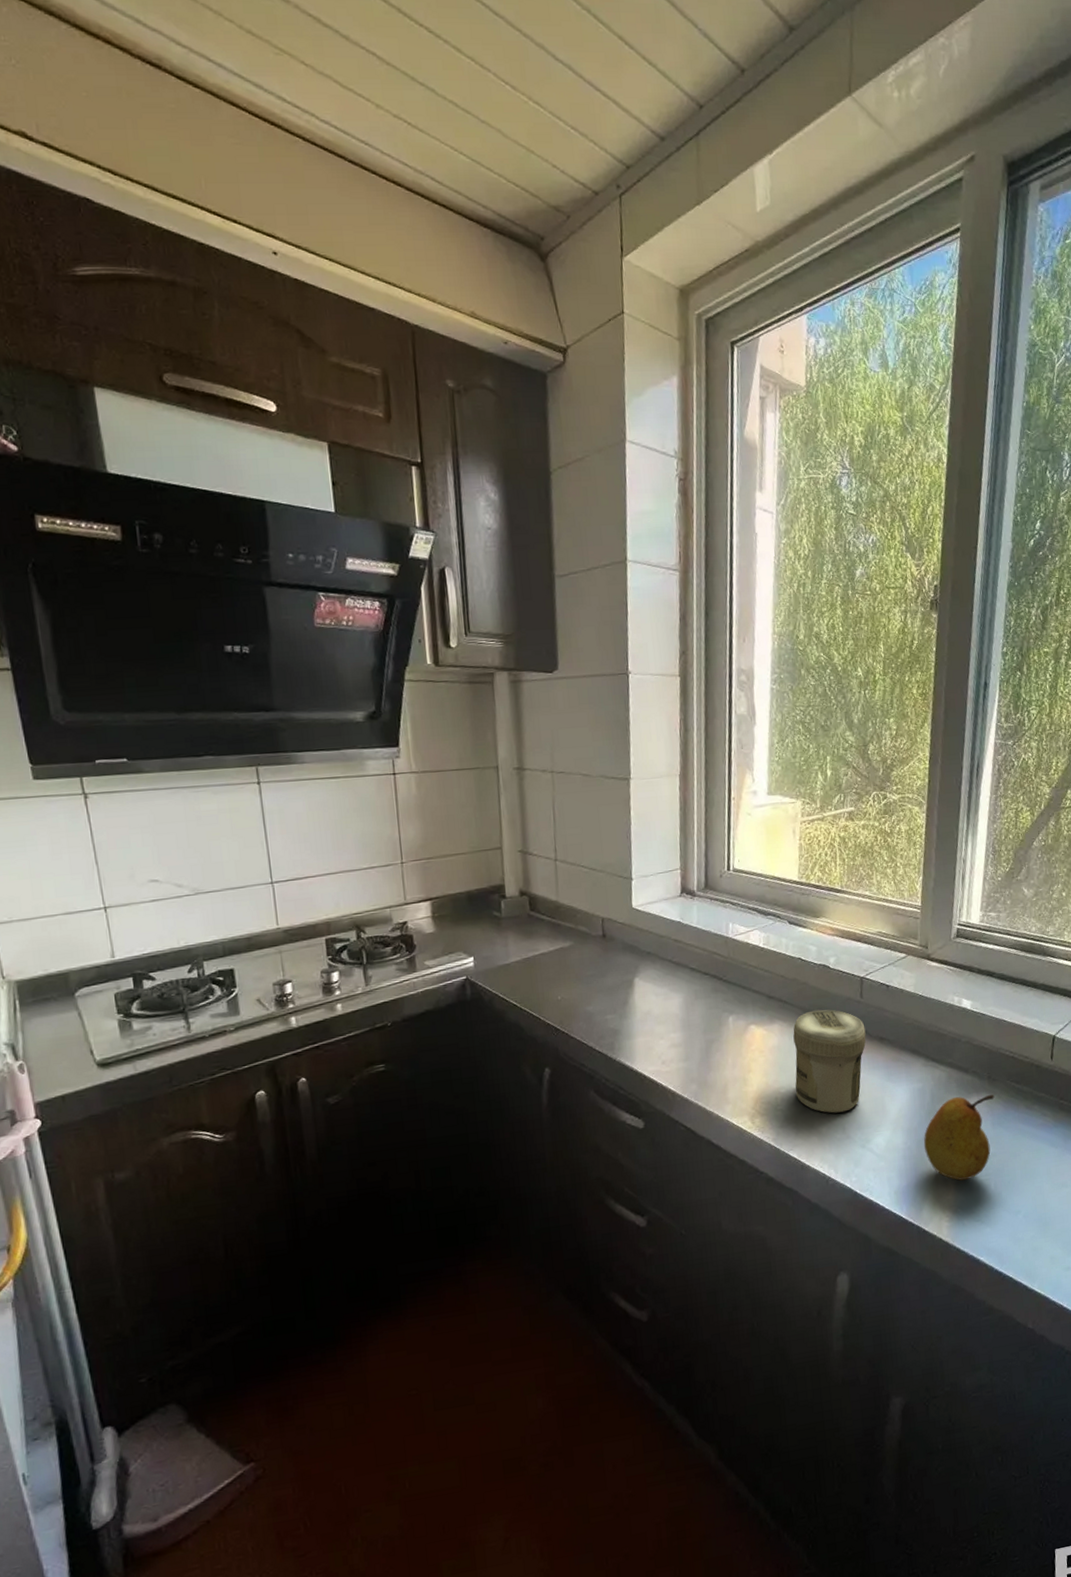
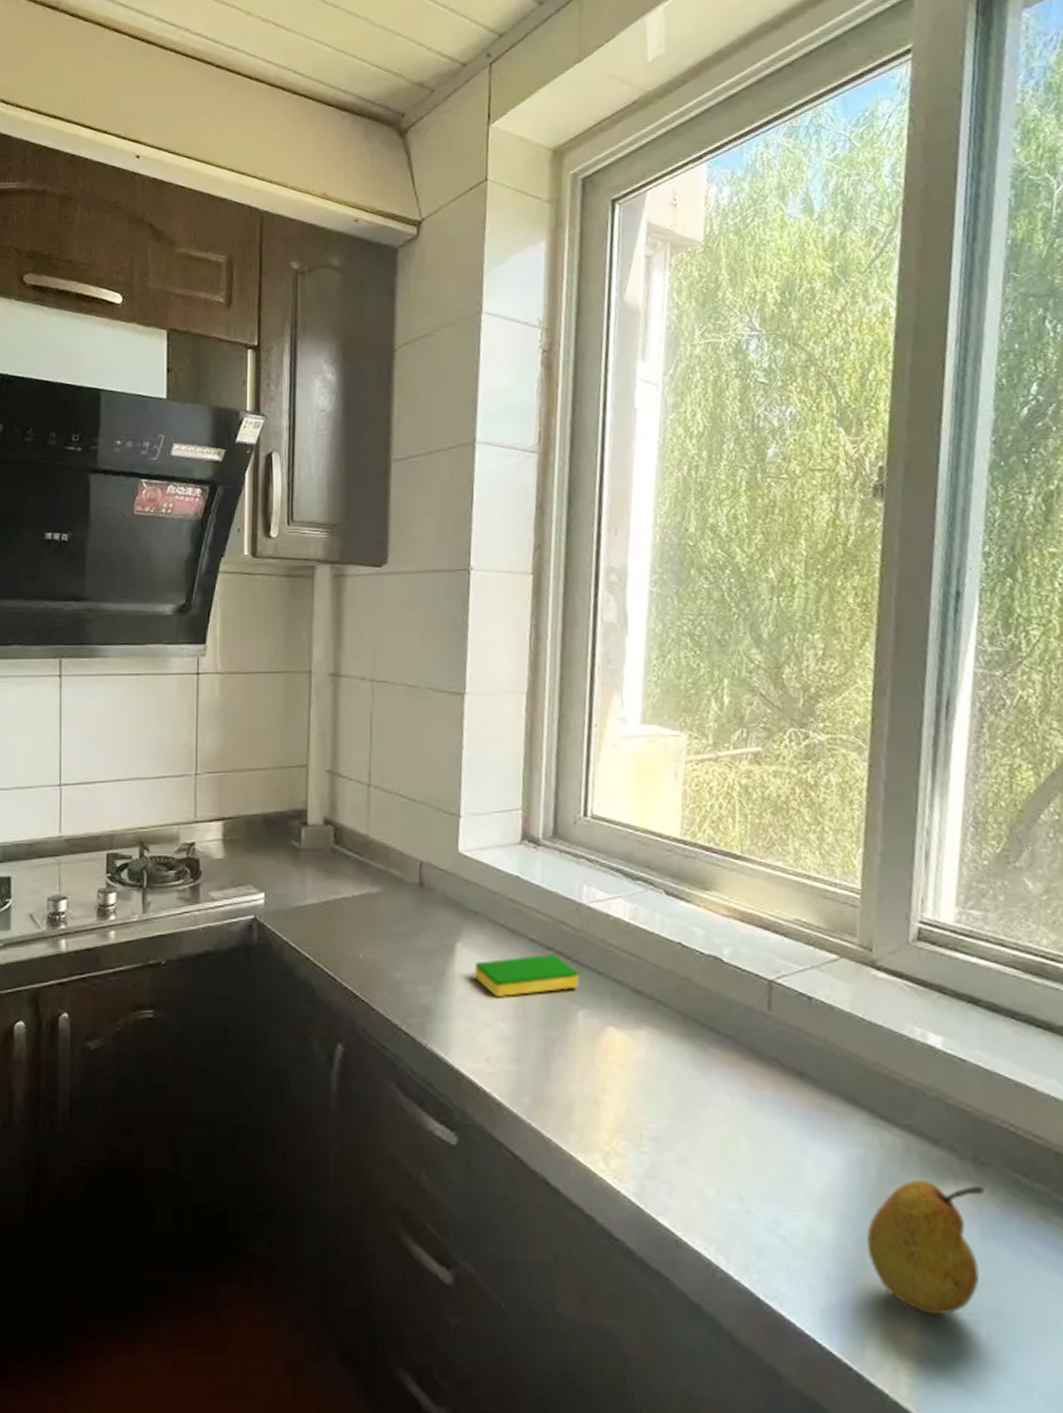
dish sponge: none [650,978,729,1015] -> present [474,954,579,997]
jar: present [793,1009,866,1114] -> none [668,1018,776,1173]

